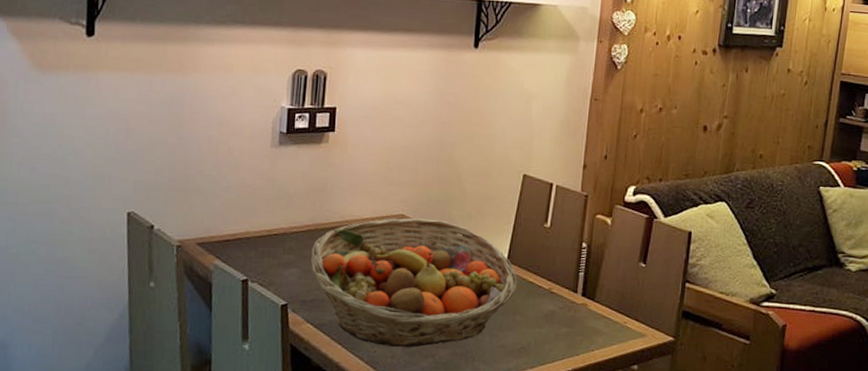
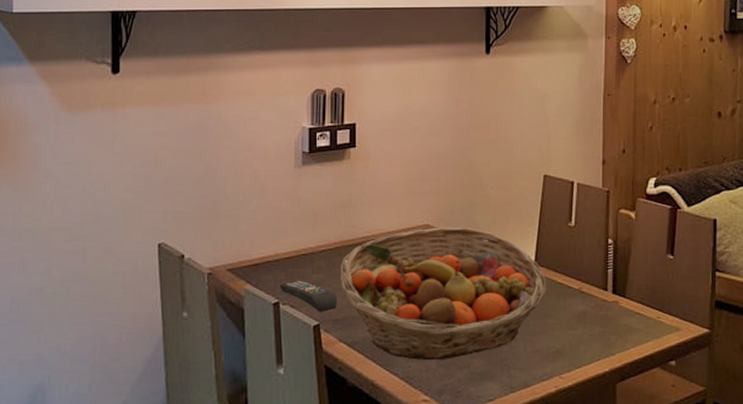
remote control: none [249,259,307,293] -> present [279,280,338,312]

